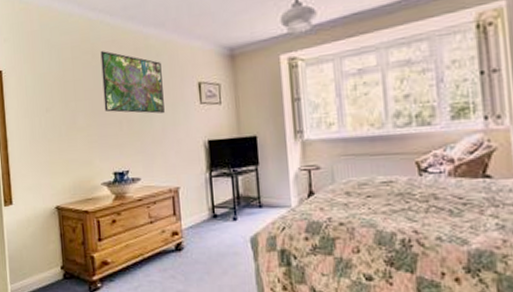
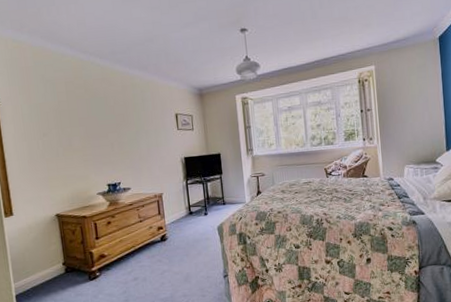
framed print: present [100,51,165,114] -> none [92,87,149,138]

